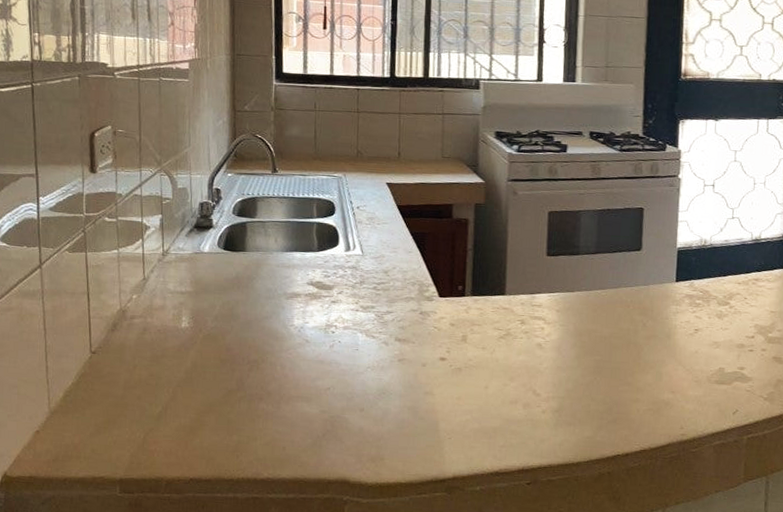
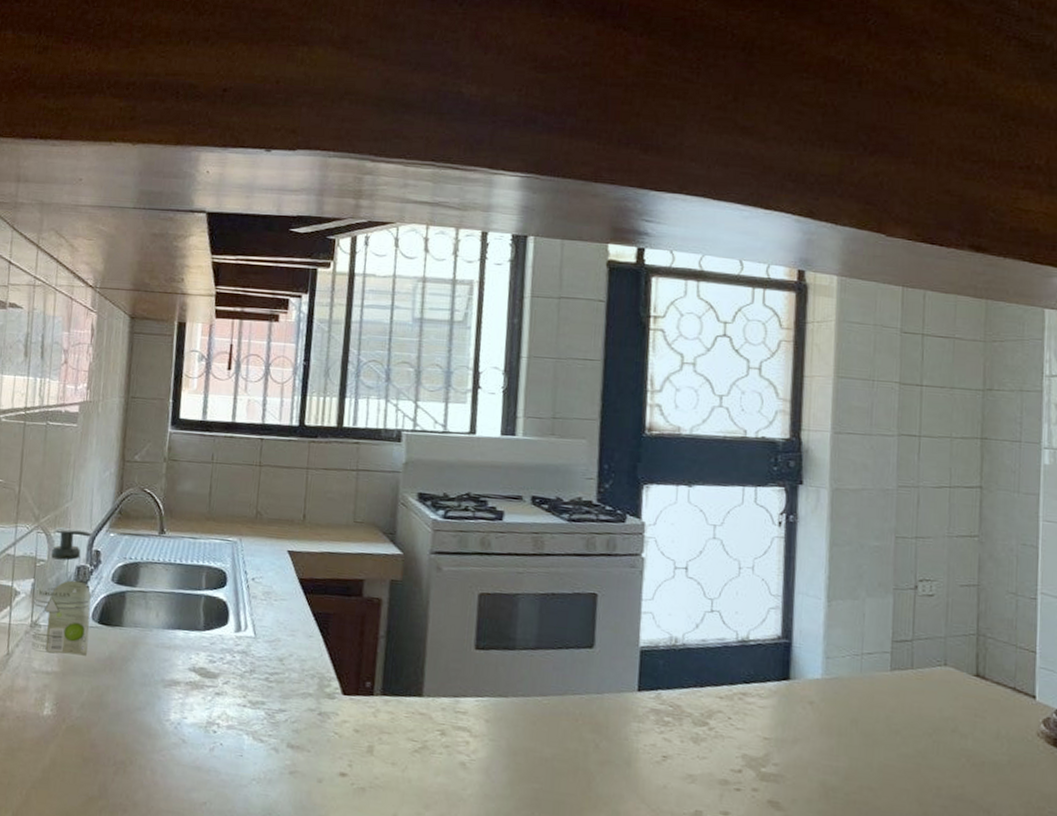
soap dispenser: none [163,171,217,278] -> present [31,529,92,657]

